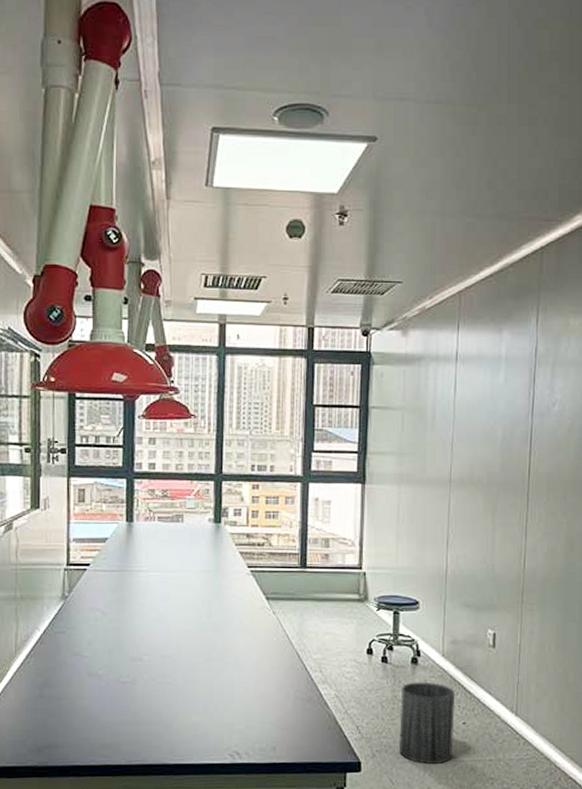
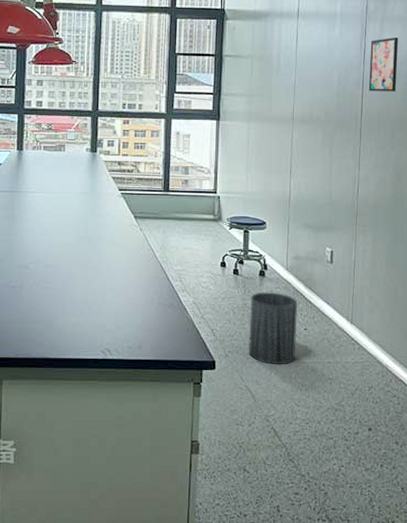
wall art: none [537,385,573,448] -> present [368,38,399,91]

